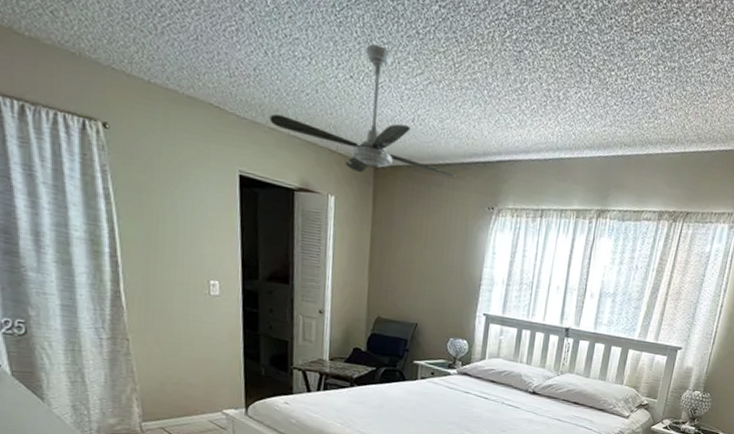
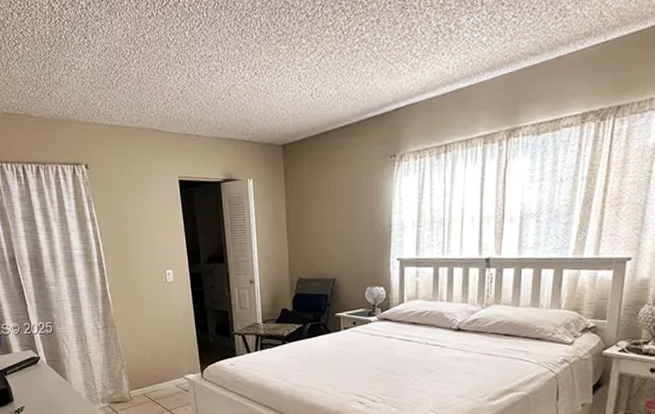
ceiling fan: present [269,44,456,178] -> none [196,38,356,154]

